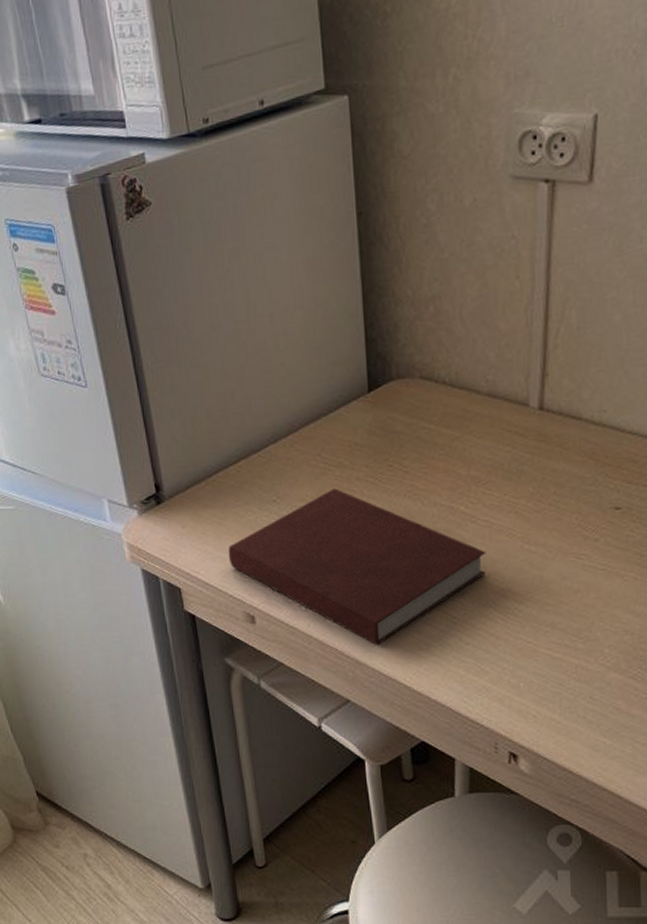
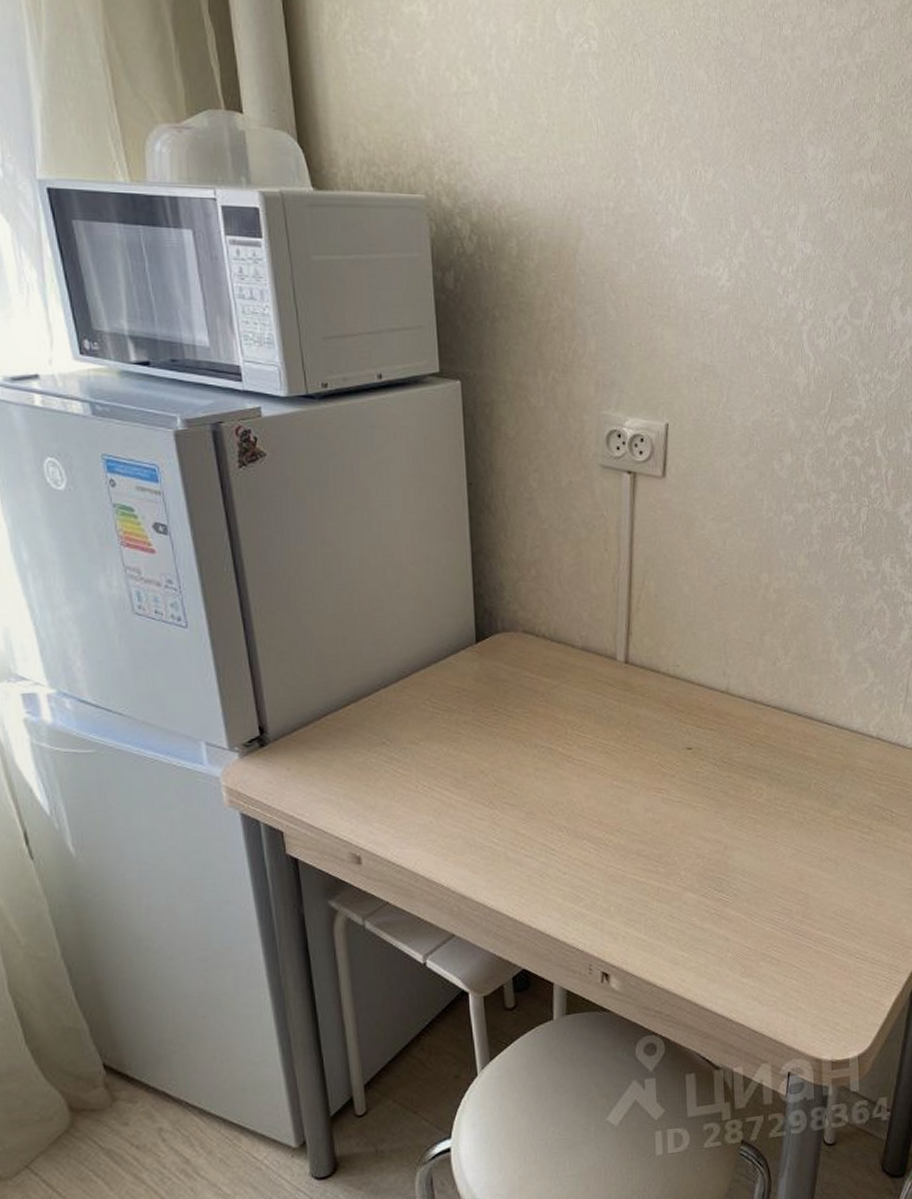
notebook: present [228,488,486,646] -> none [335,731,581,880]

